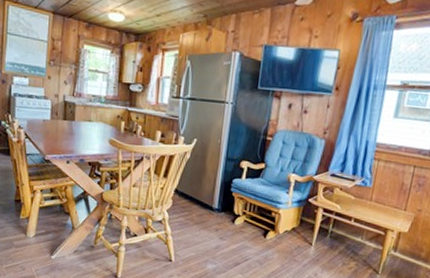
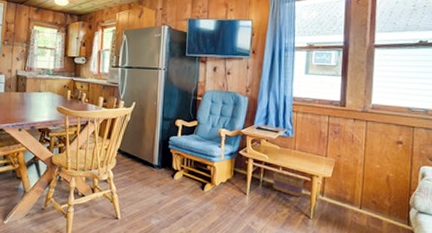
basket: none [341,215,377,251] -> present [272,164,304,197]

